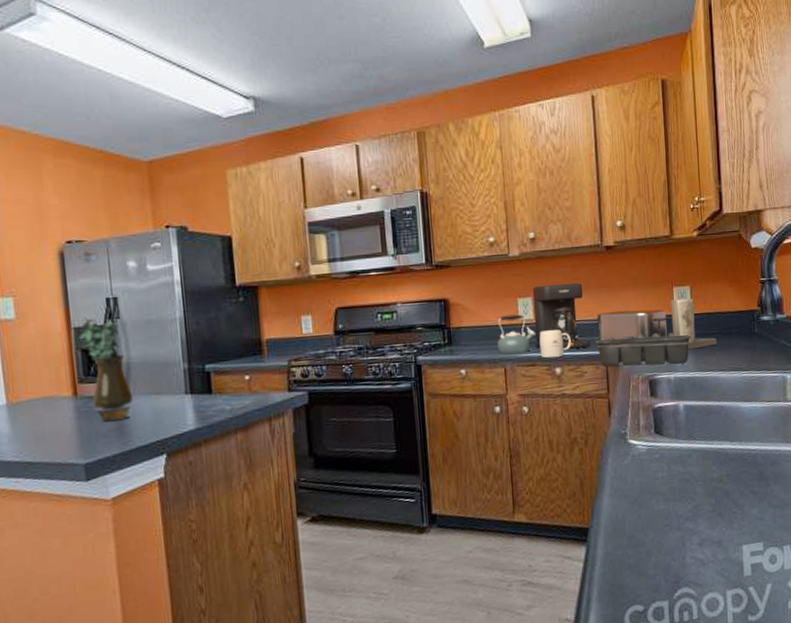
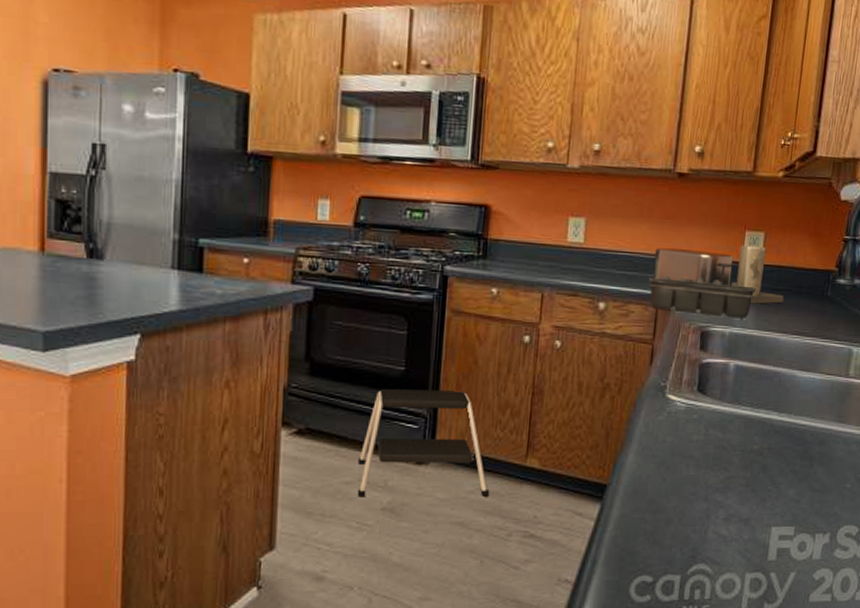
vase: present [77,317,133,422] -> none [53,161,109,288]
step stool: none [367,463,487,570] -> present [357,389,490,498]
kettle: present [496,314,535,356] -> none [536,234,583,282]
coffee maker: present [532,282,590,349] -> none [580,206,644,284]
mug: present [539,329,571,359] -> none [584,258,622,291]

